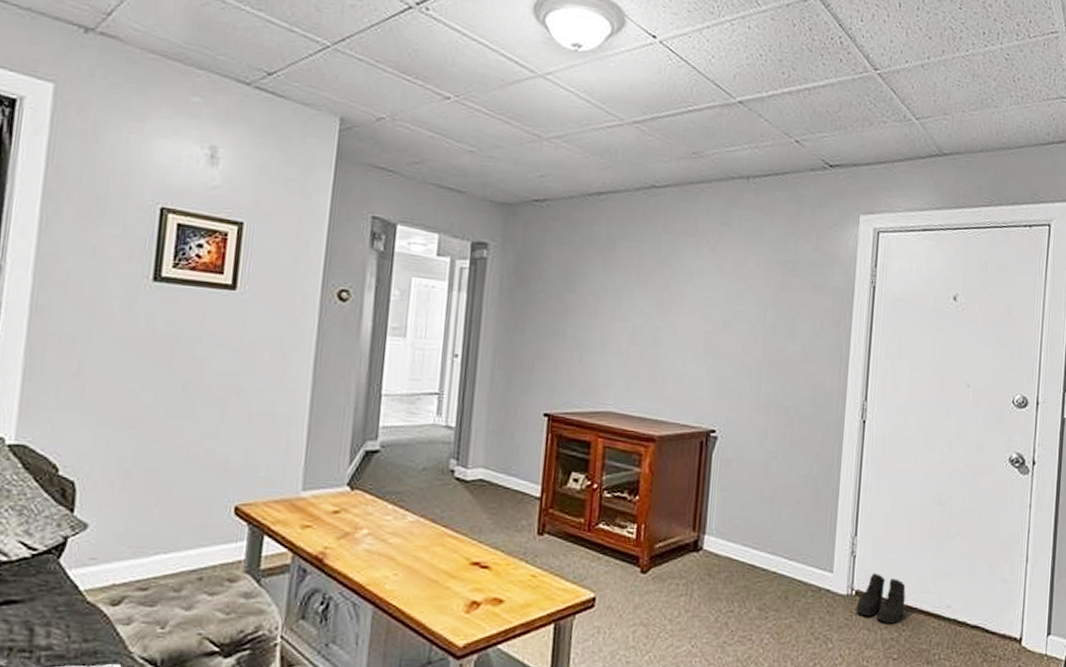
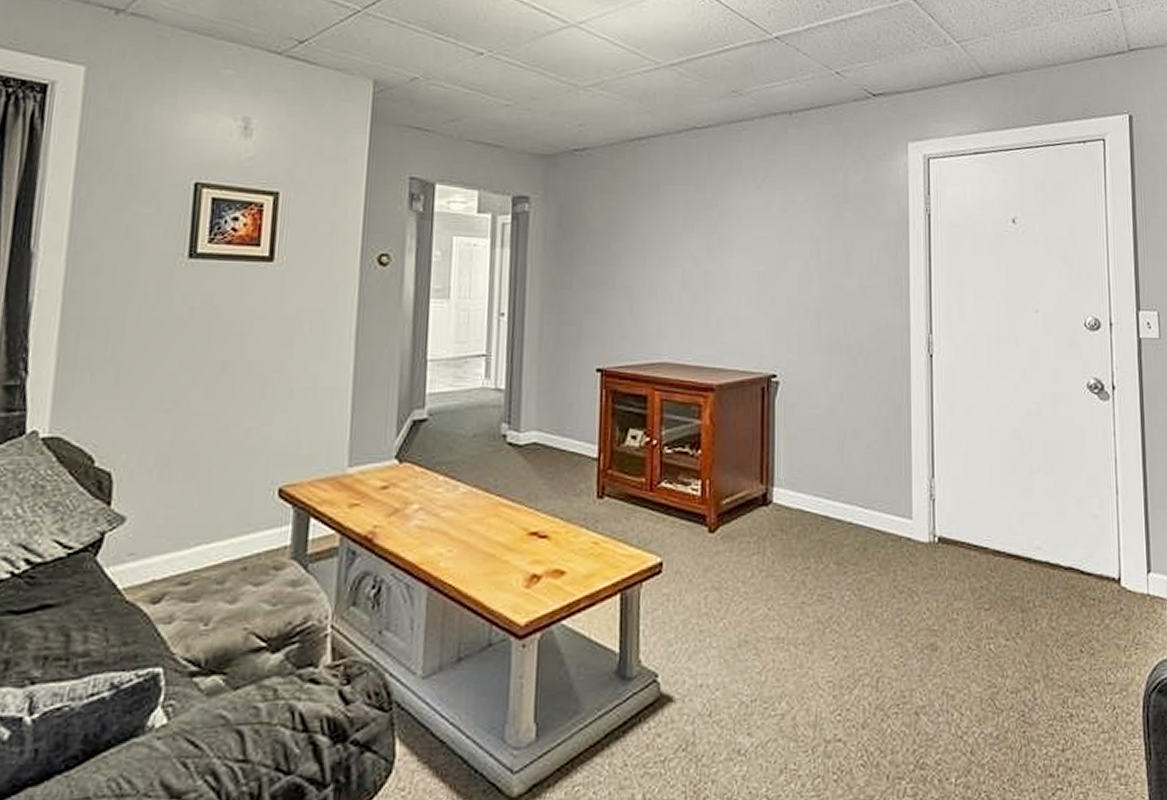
boots: present [856,573,906,624] -> none [940,517,992,571]

